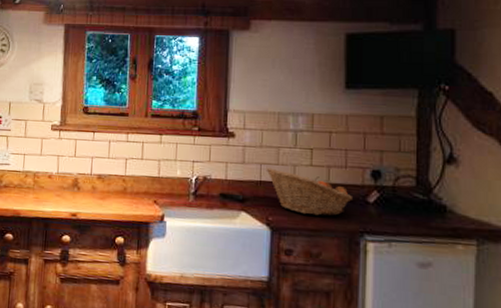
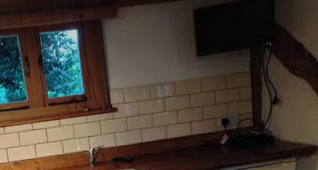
fruit basket: present [266,167,352,216] -> none [145,131,210,162]

